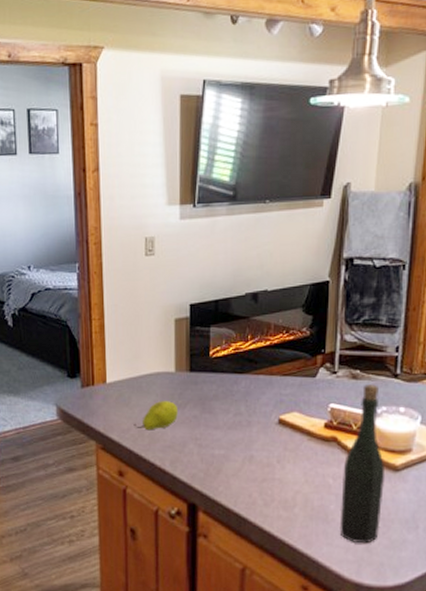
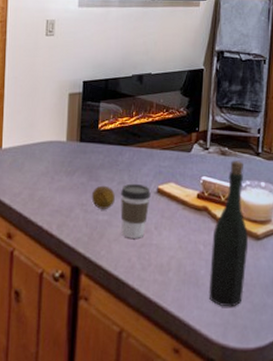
fruit: present [134,401,178,431] -> none [25,168,67,195]
fruit: none [205,417,231,443] -> present [91,185,115,209]
coffee cup: none [238,414,271,473] -> present [120,183,151,238]

